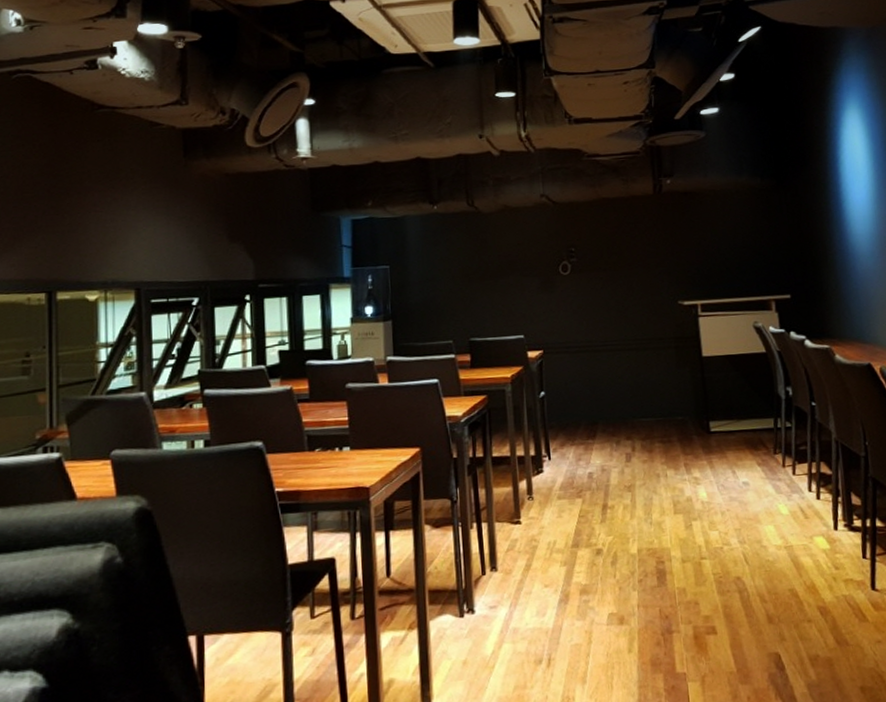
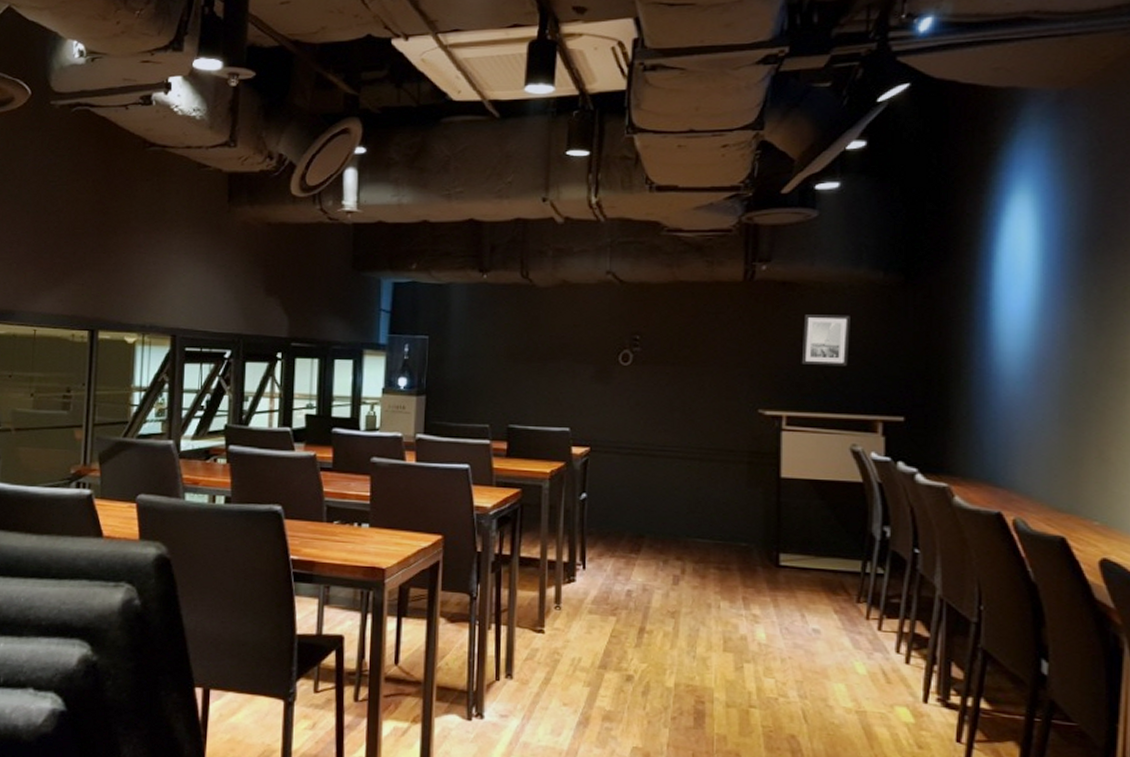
wall art: none [705,215,743,259] -> present [801,314,850,367]

